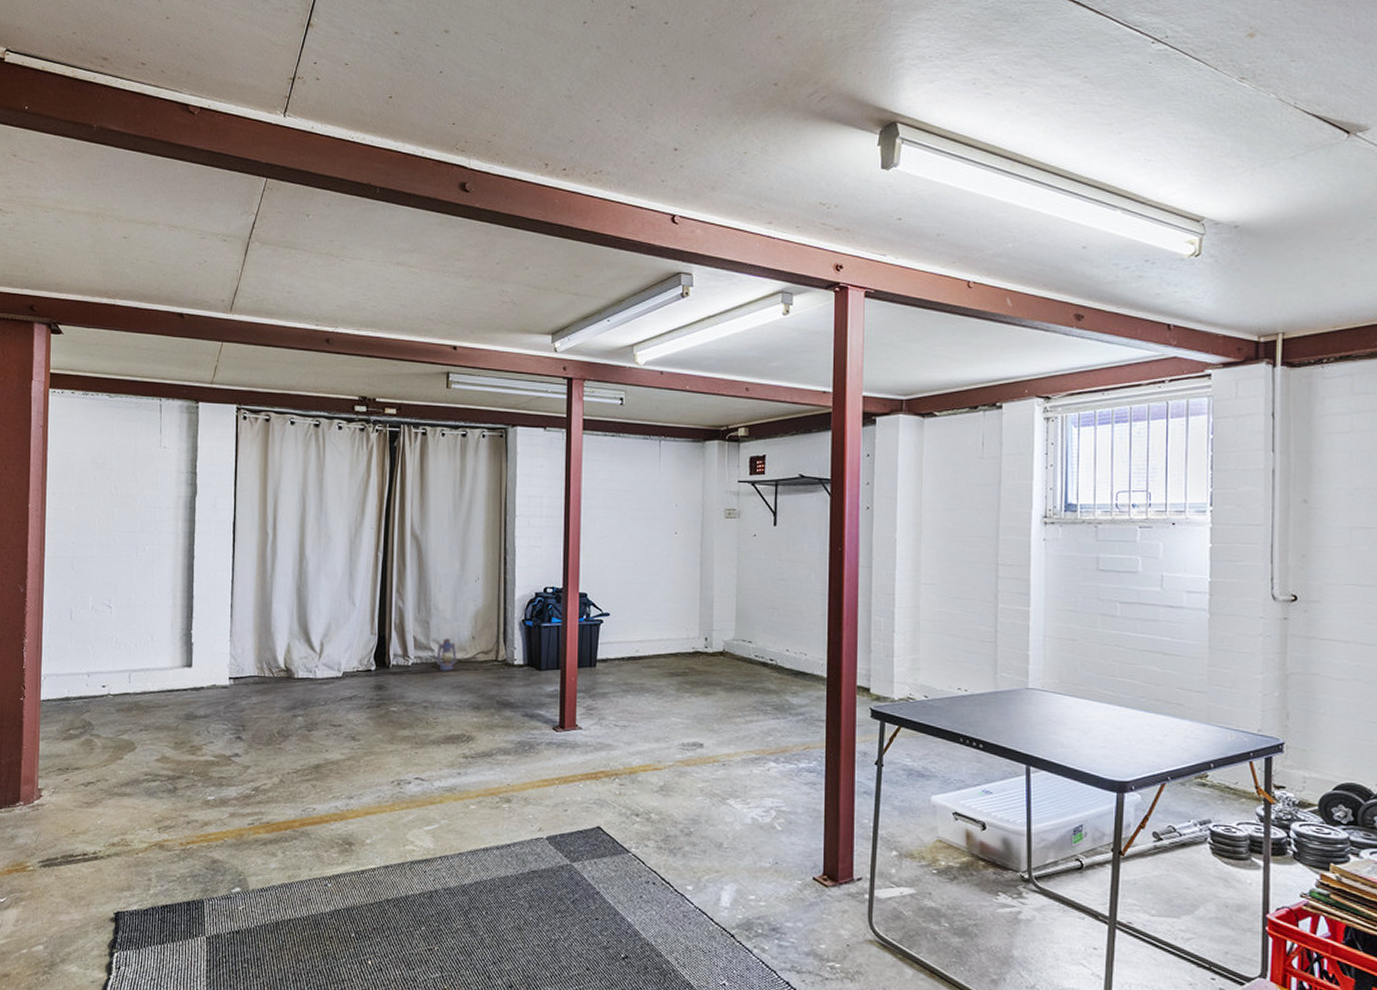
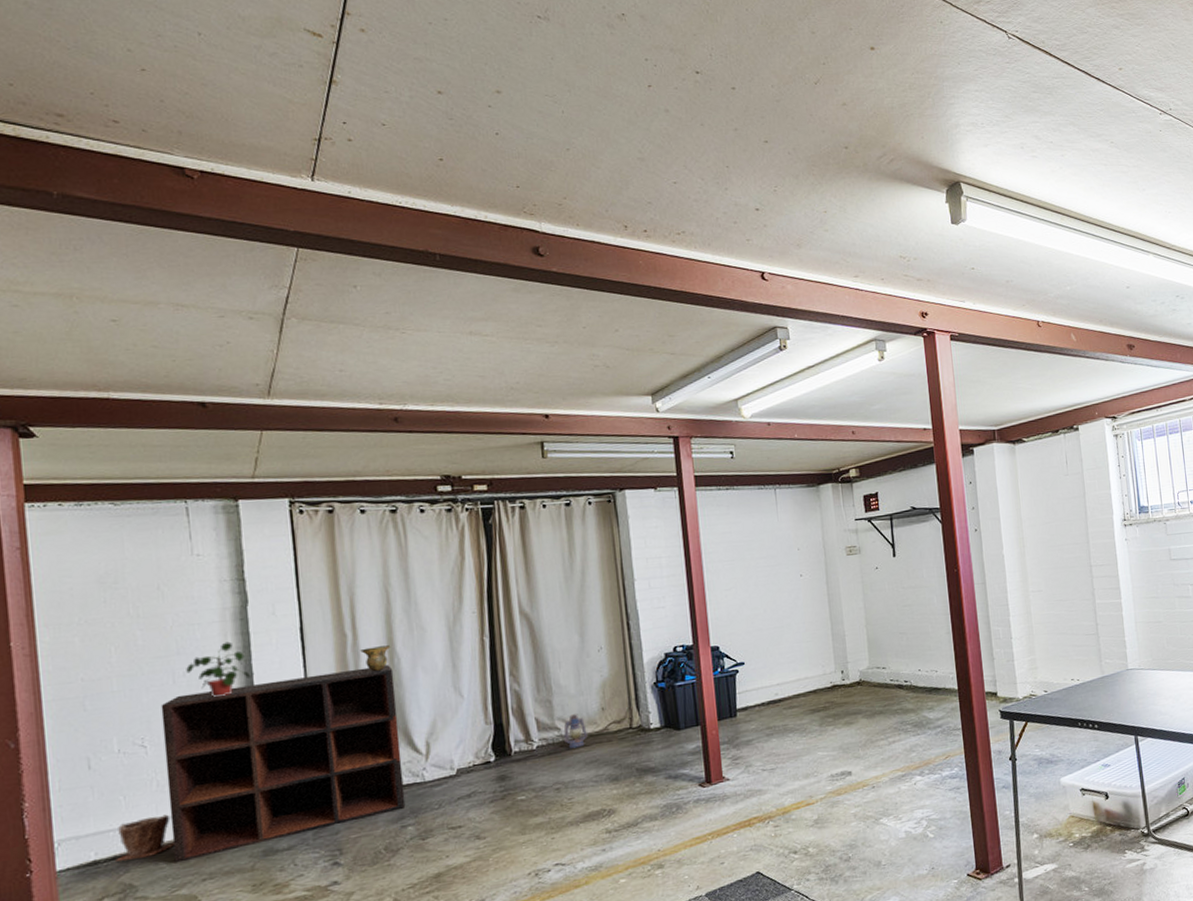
plant pot: none [81,668,123,702] -> present [115,814,175,862]
shelving unit: none [121,565,302,712] -> present [160,665,406,863]
potted plant: none [146,526,192,573] -> present [186,641,250,697]
ceramic vessel: none [277,548,302,571] -> present [360,645,391,672]

